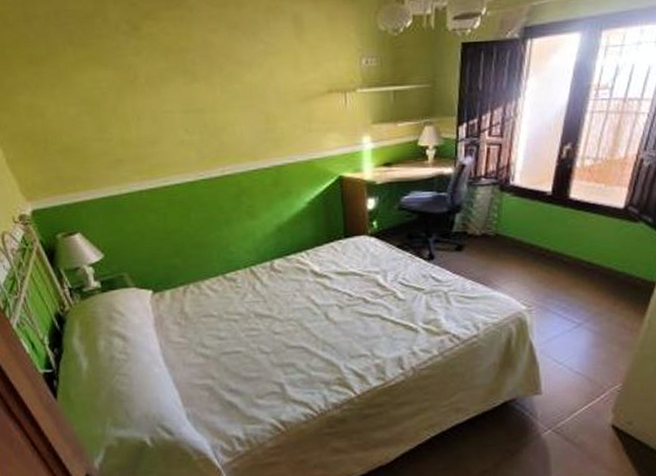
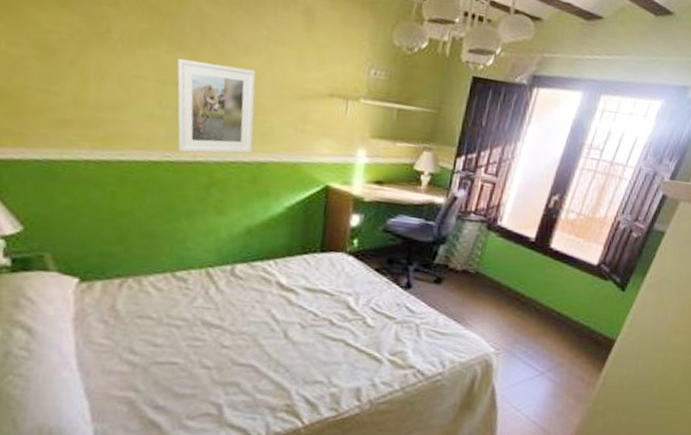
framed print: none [194,83,269,169] -> present [177,59,256,154]

